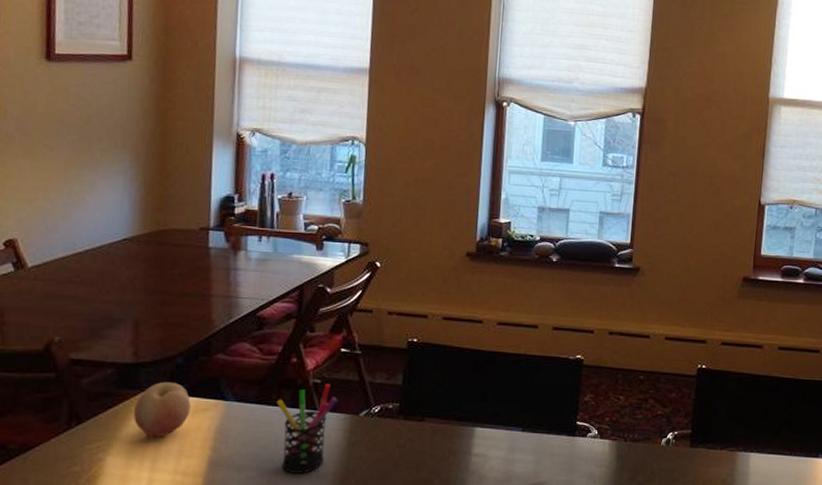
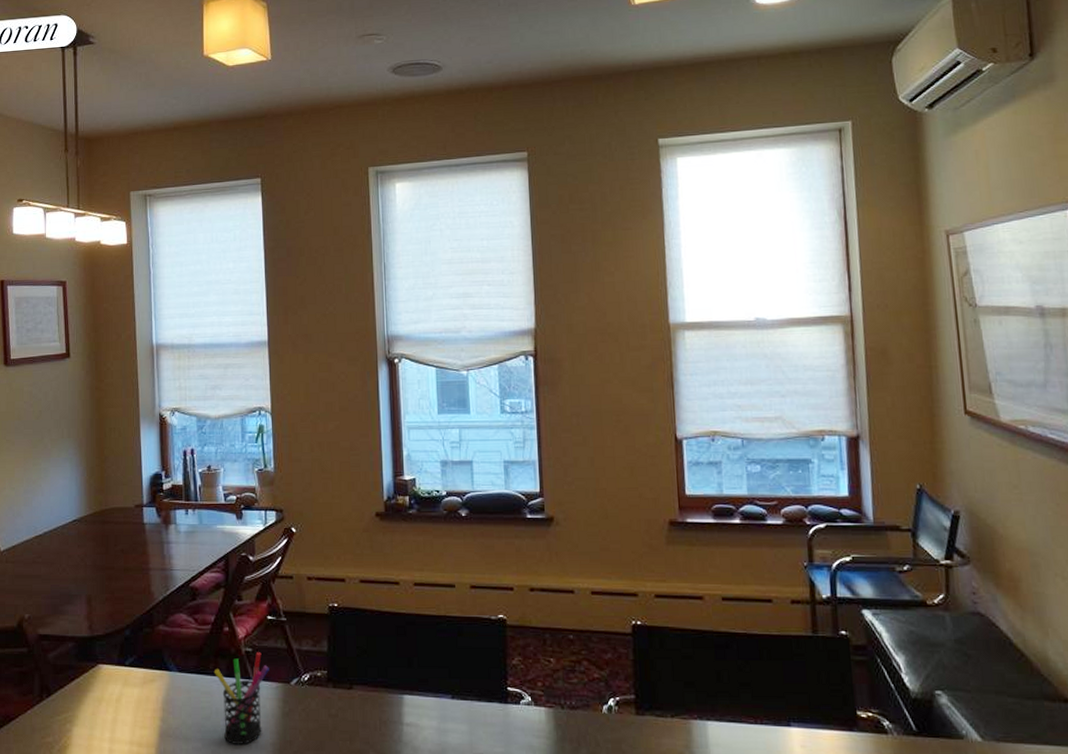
fruit: present [134,381,191,437] -> none [93,654,140,708]

